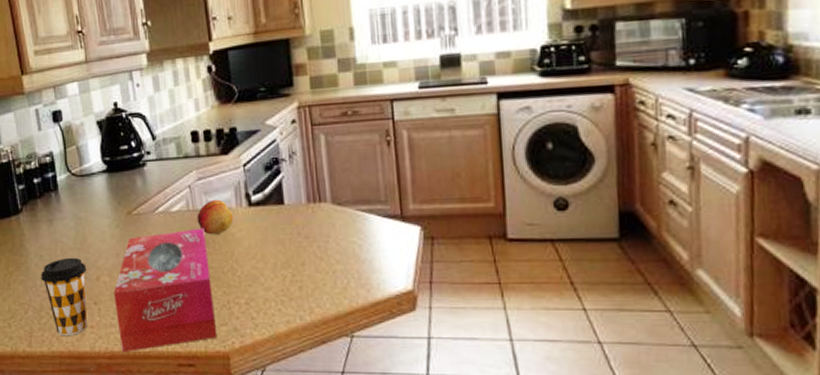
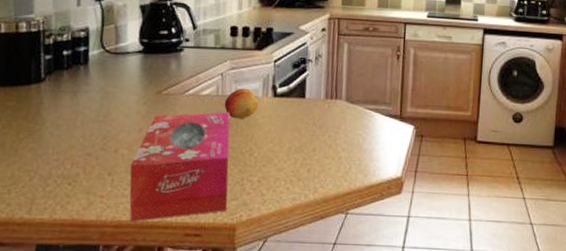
coffee cup: present [40,257,87,337] -> none [54,128,106,205]

